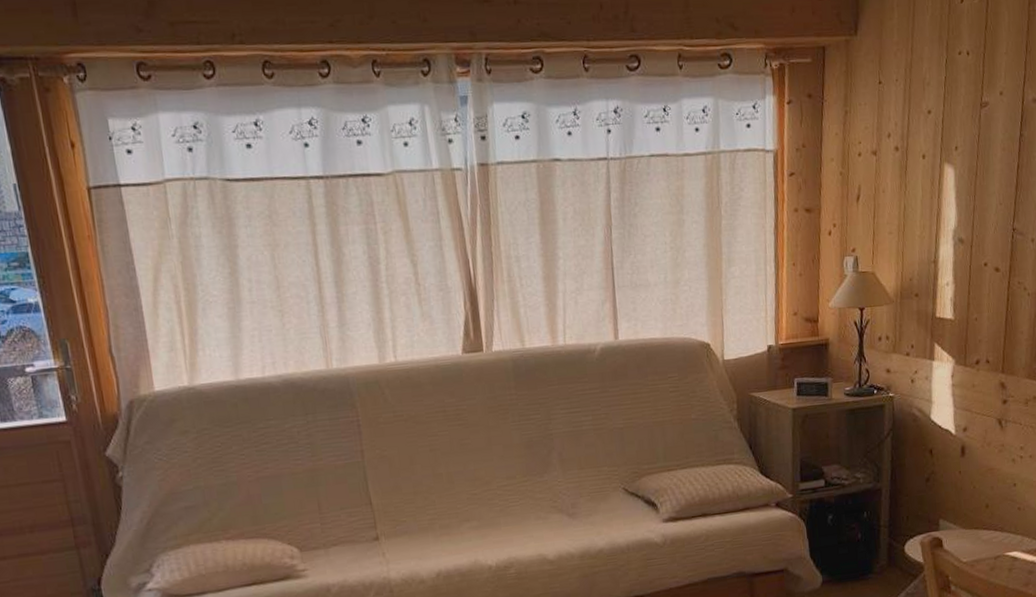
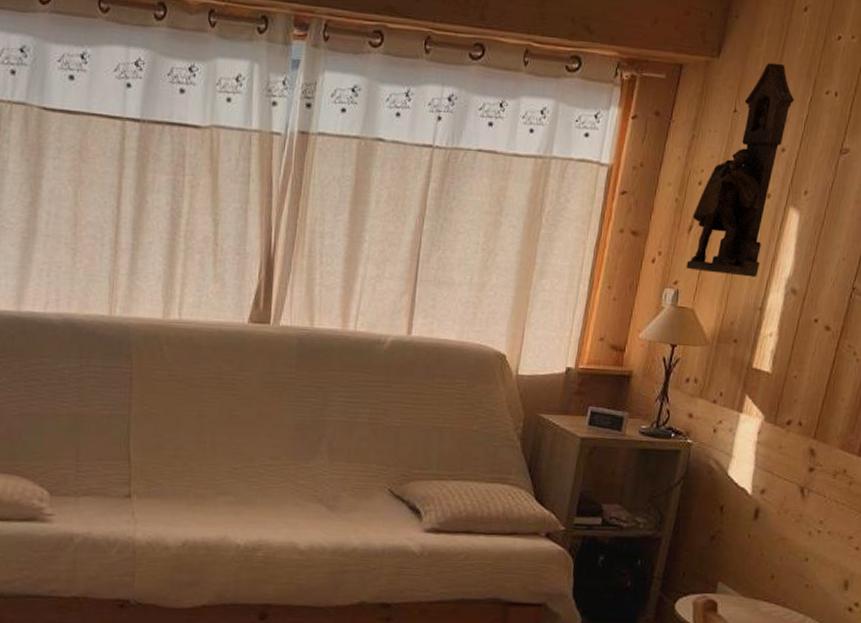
cuckoo clock: none [858,32,932,236] -> present [686,62,795,277]

